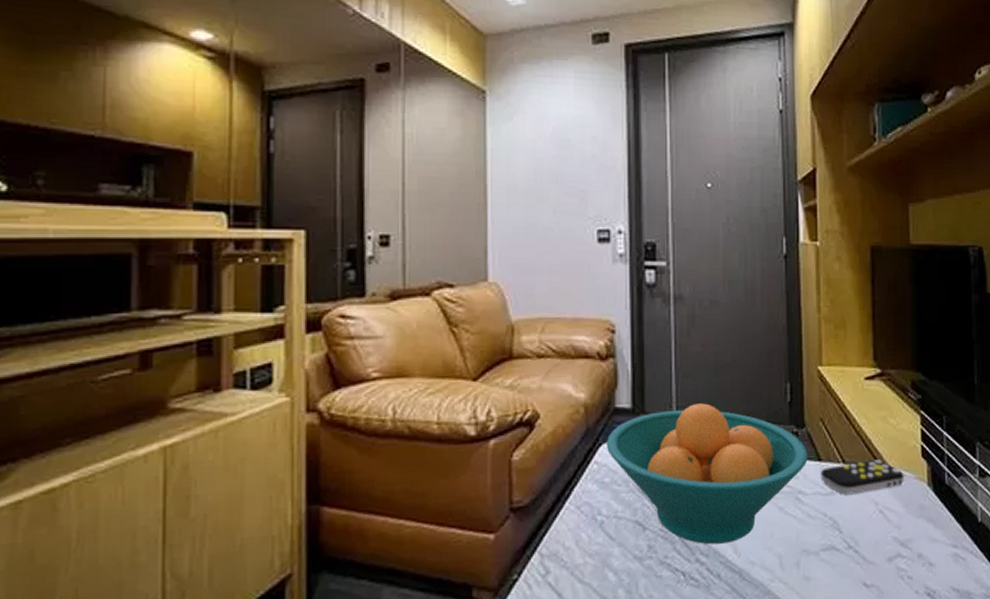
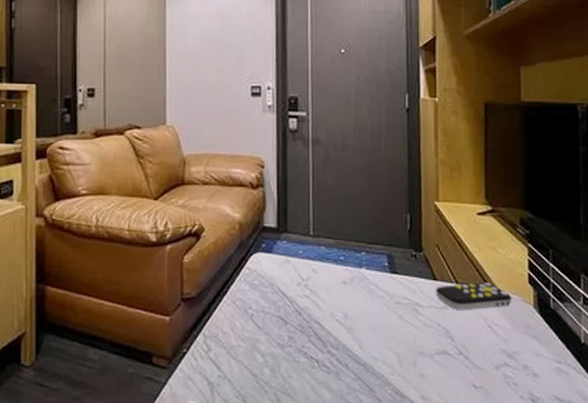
fruit bowl: present [606,403,808,545] -> none [256,227,425,340]

